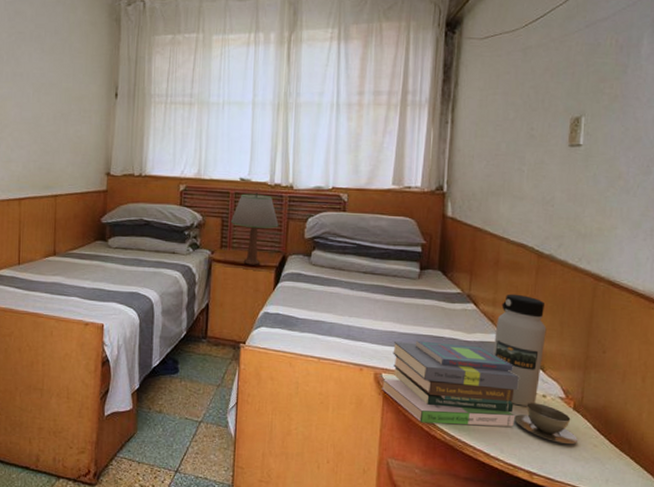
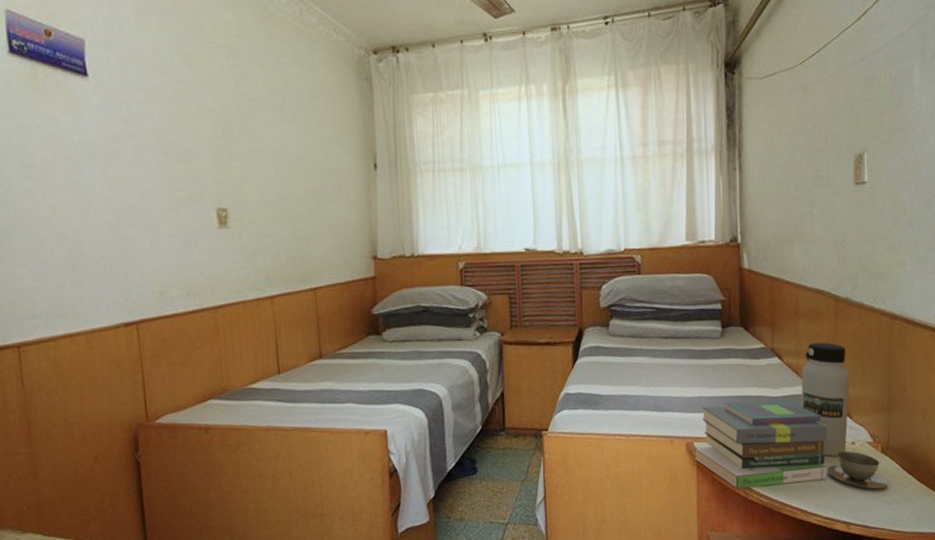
table lamp: present [230,193,279,265] -> none [518,263,572,344]

